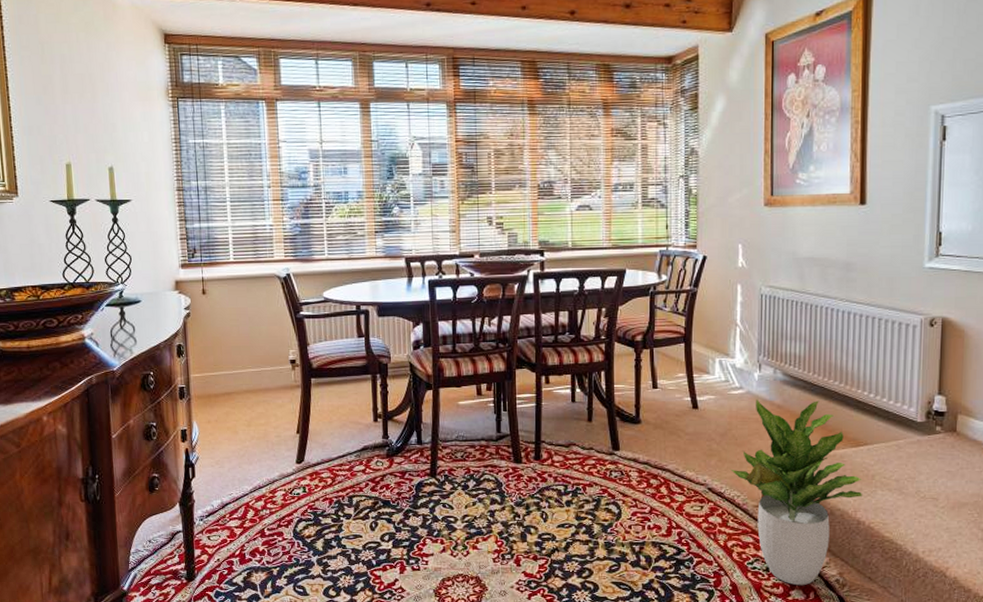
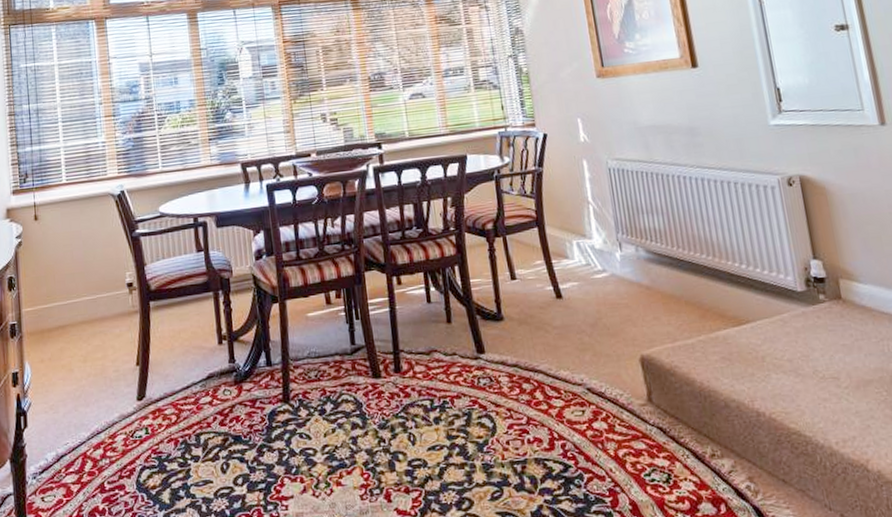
potted plant: present [731,398,862,586] -> none [608,277,756,498]

